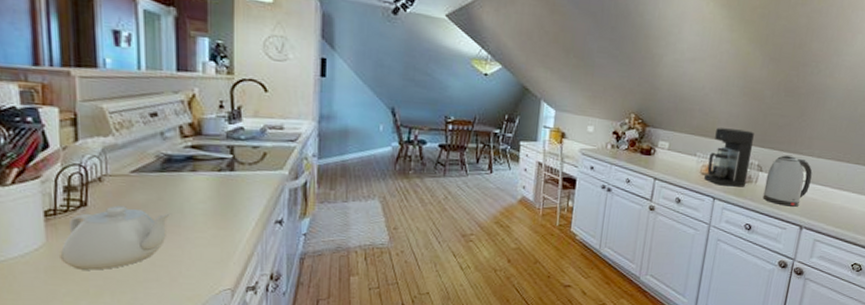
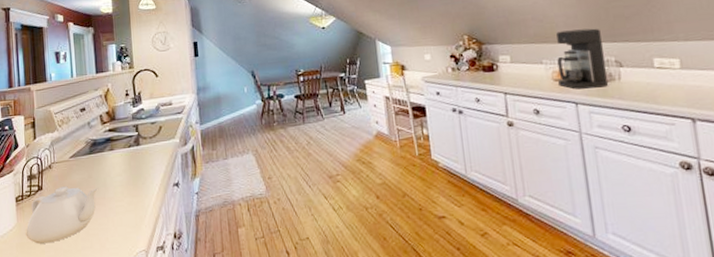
kettle: present [762,155,813,207] -> none [629,45,687,100]

